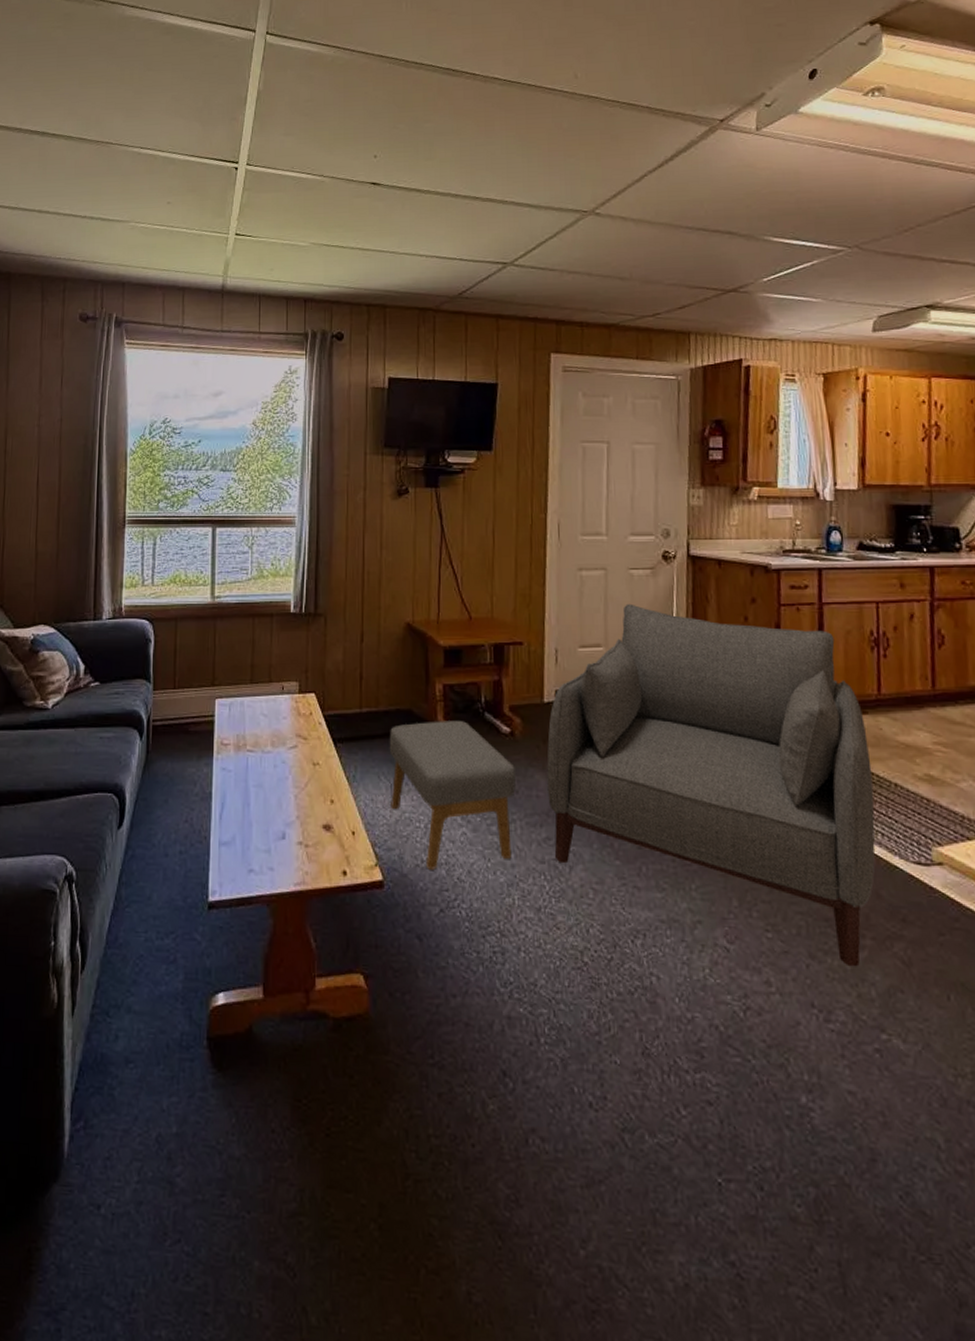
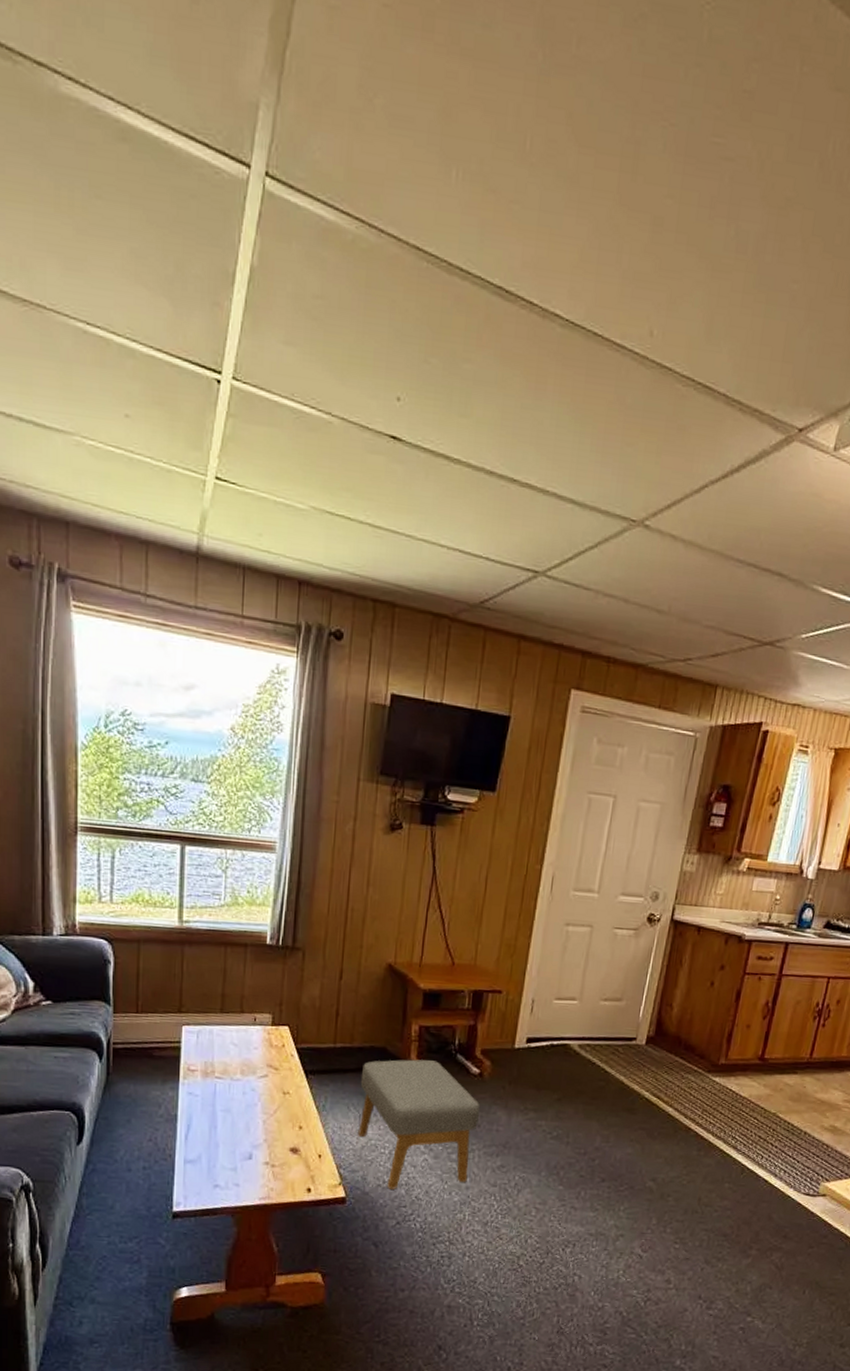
chair: present [547,603,875,967] -> none [505,961,793,1270]

